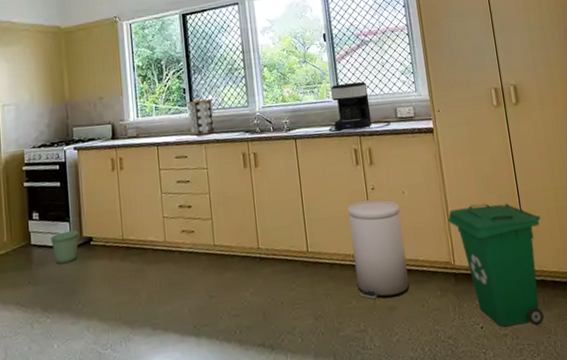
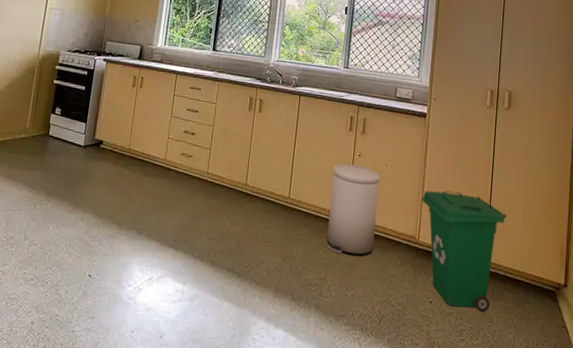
bucket: present [50,218,79,265] -> none [66,119,93,159]
spice rack: present [186,94,217,136] -> none [207,37,235,74]
coffee maker: present [328,81,390,133] -> none [331,55,389,103]

